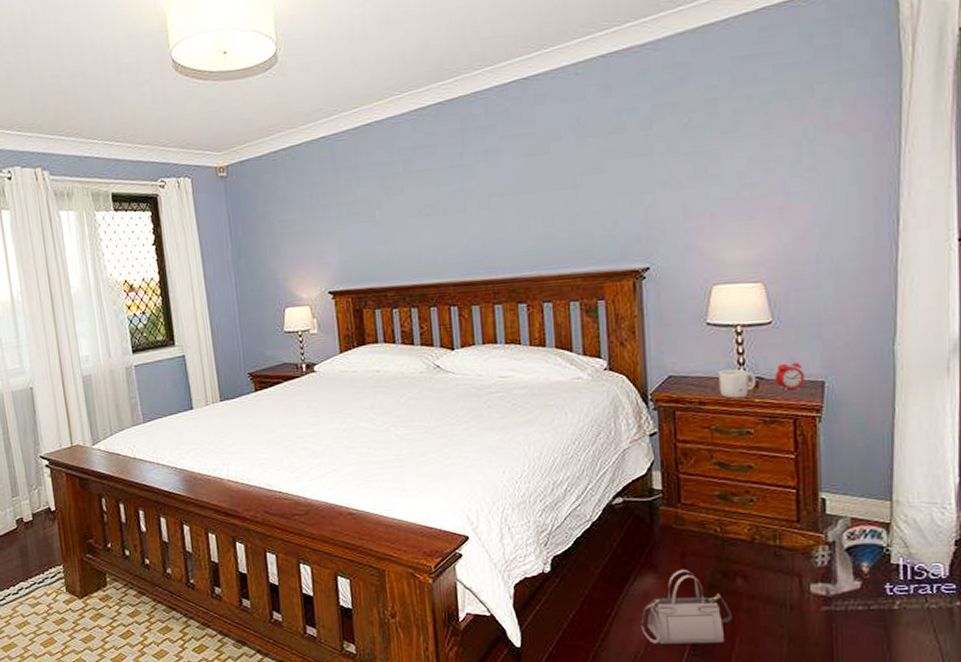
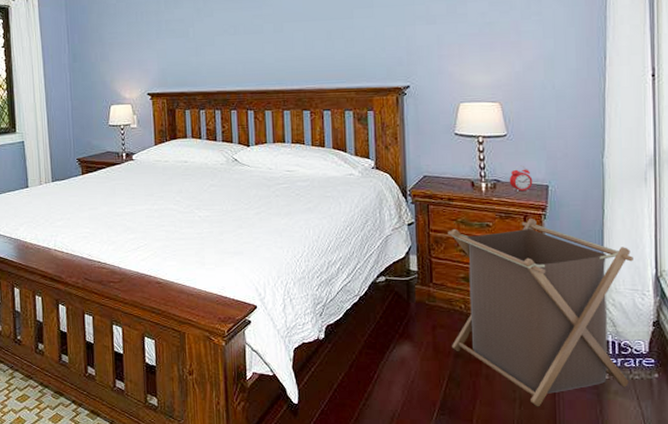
handbag: present [641,569,733,645] -> none [398,339,474,405]
laundry basket: none [699,421,931,644] -> present [448,218,633,407]
mug: present [718,368,757,399] -> none [464,172,494,197]

